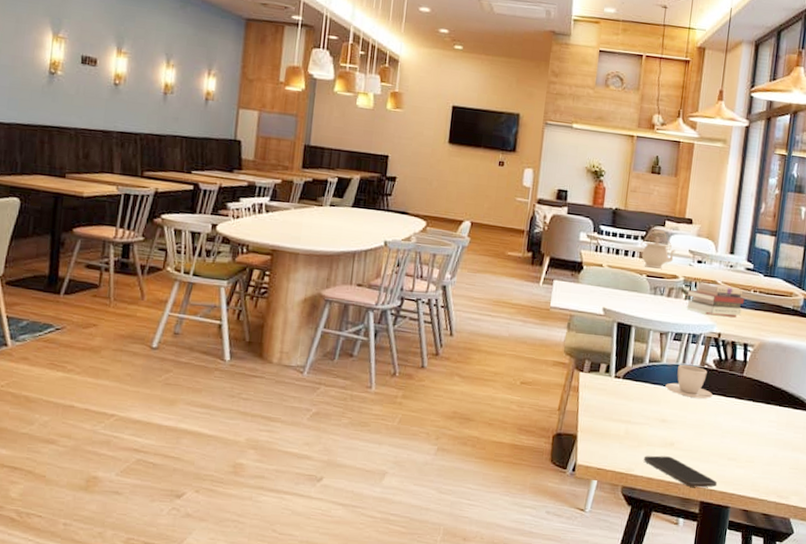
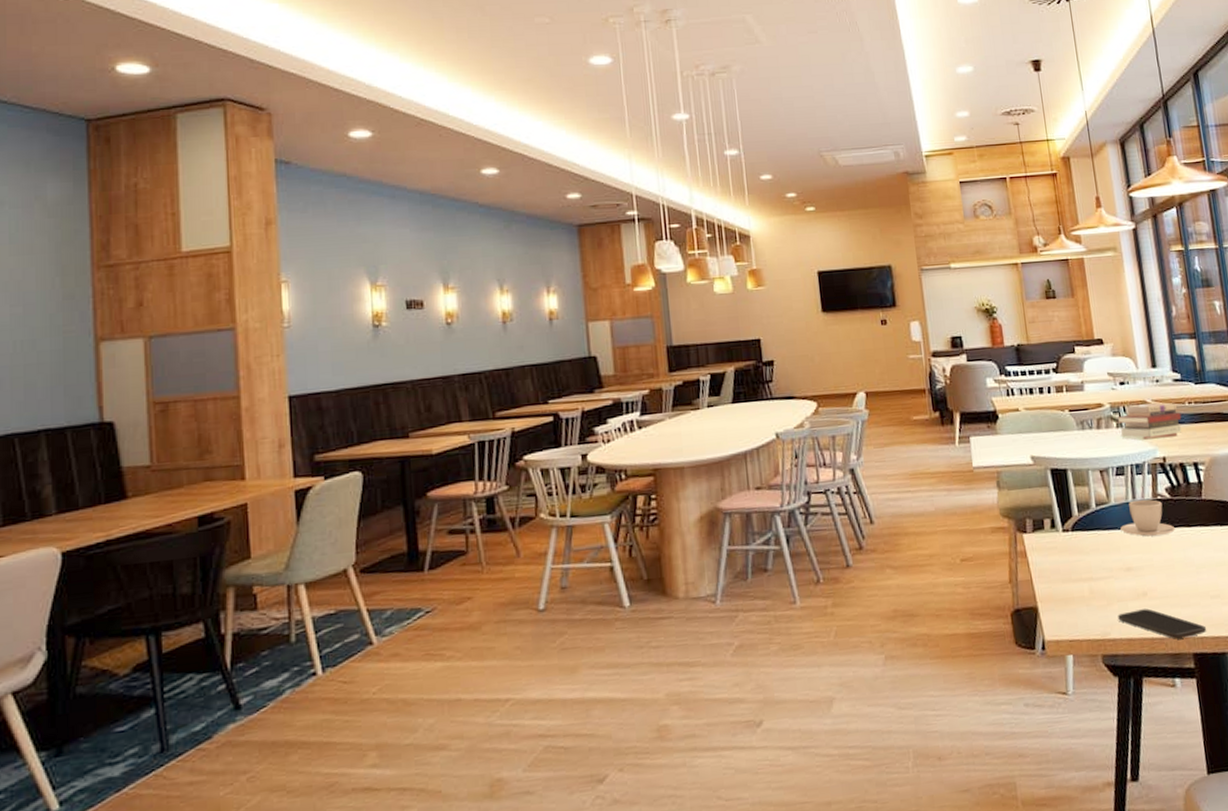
teapot: present [640,229,676,269] -> none [1053,357,1094,401]

